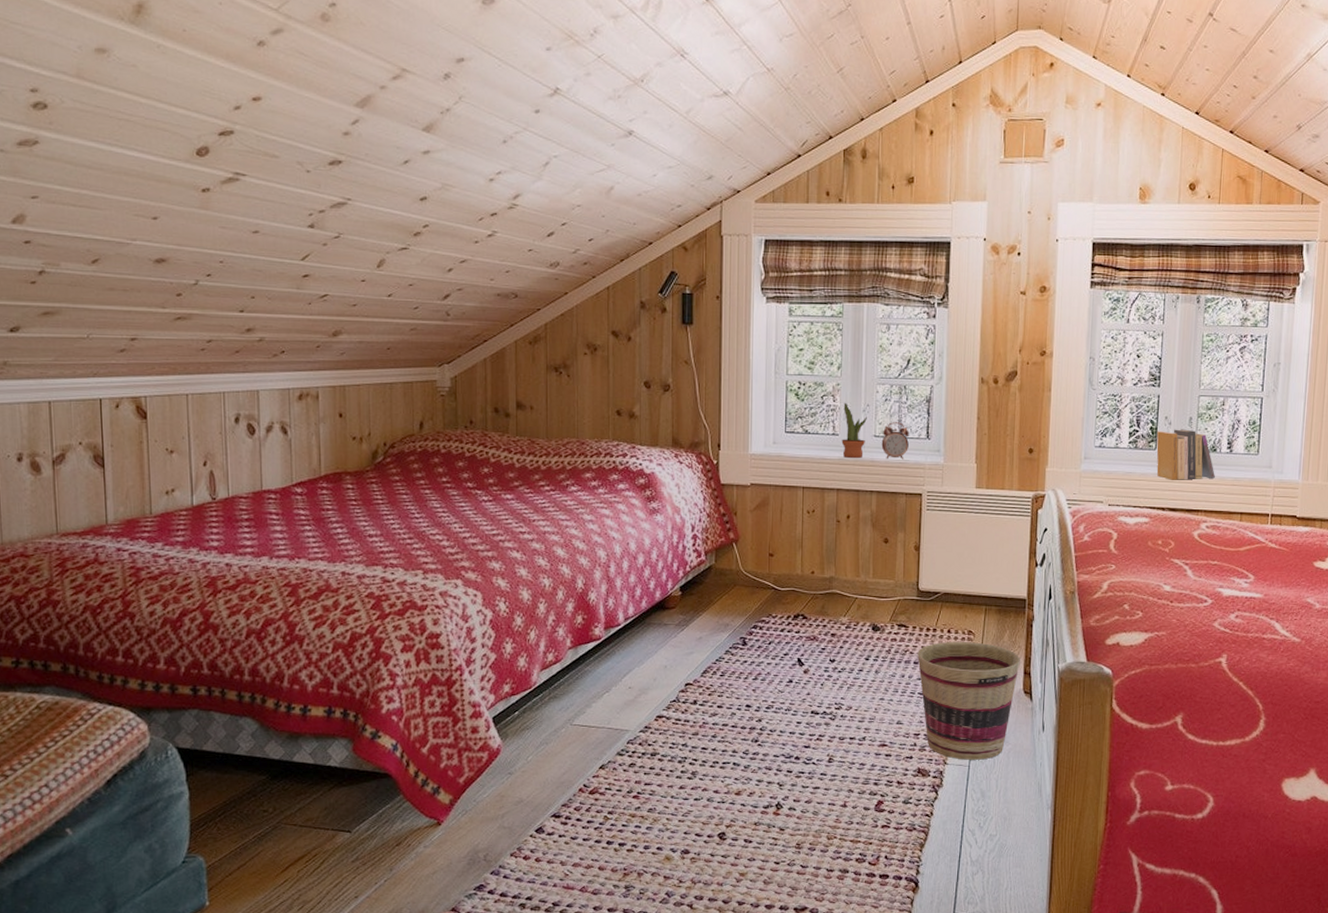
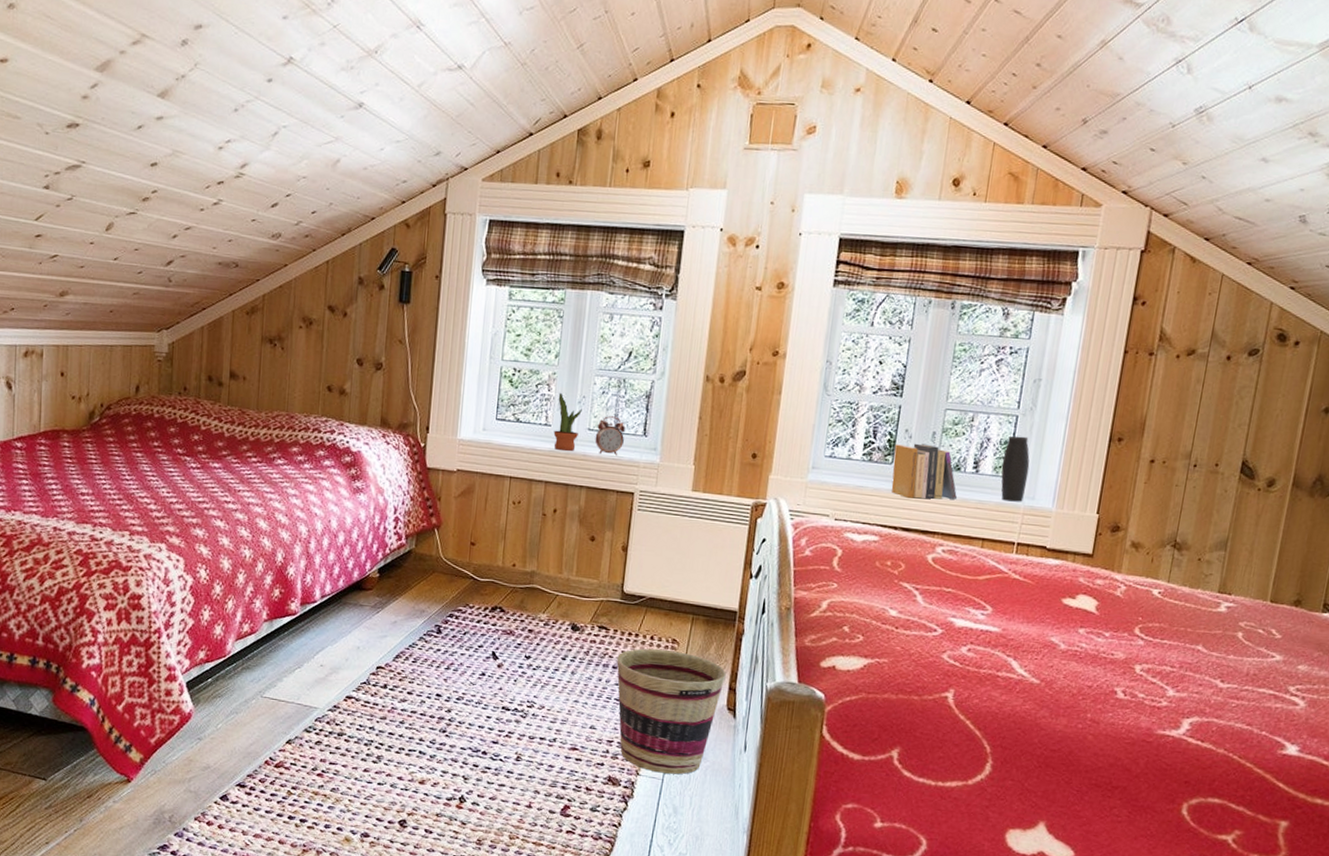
vase: none [1252,416,1276,477] -> present [1001,435,1030,502]

